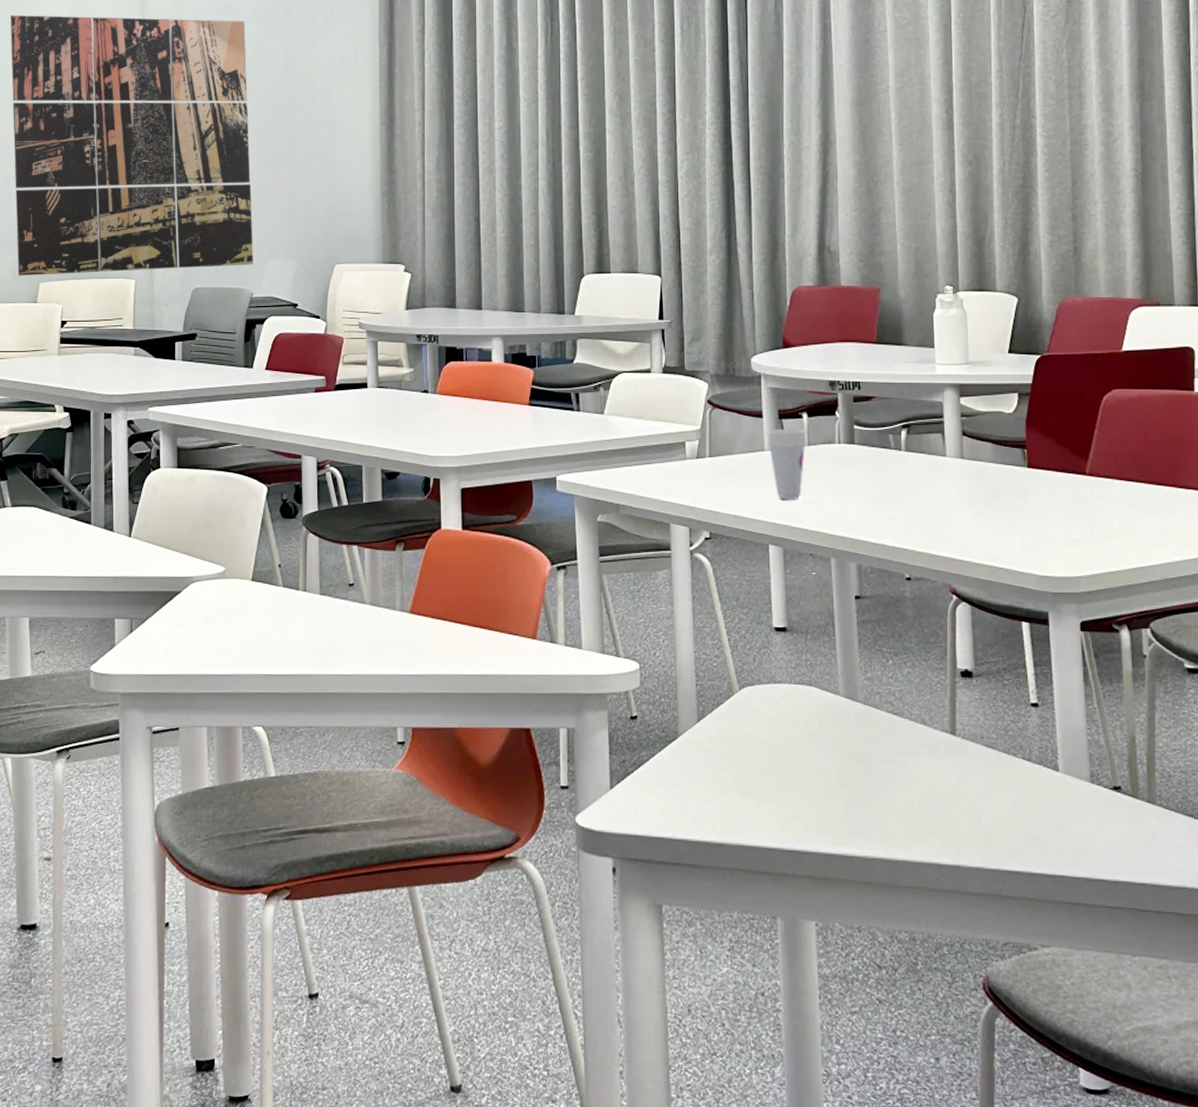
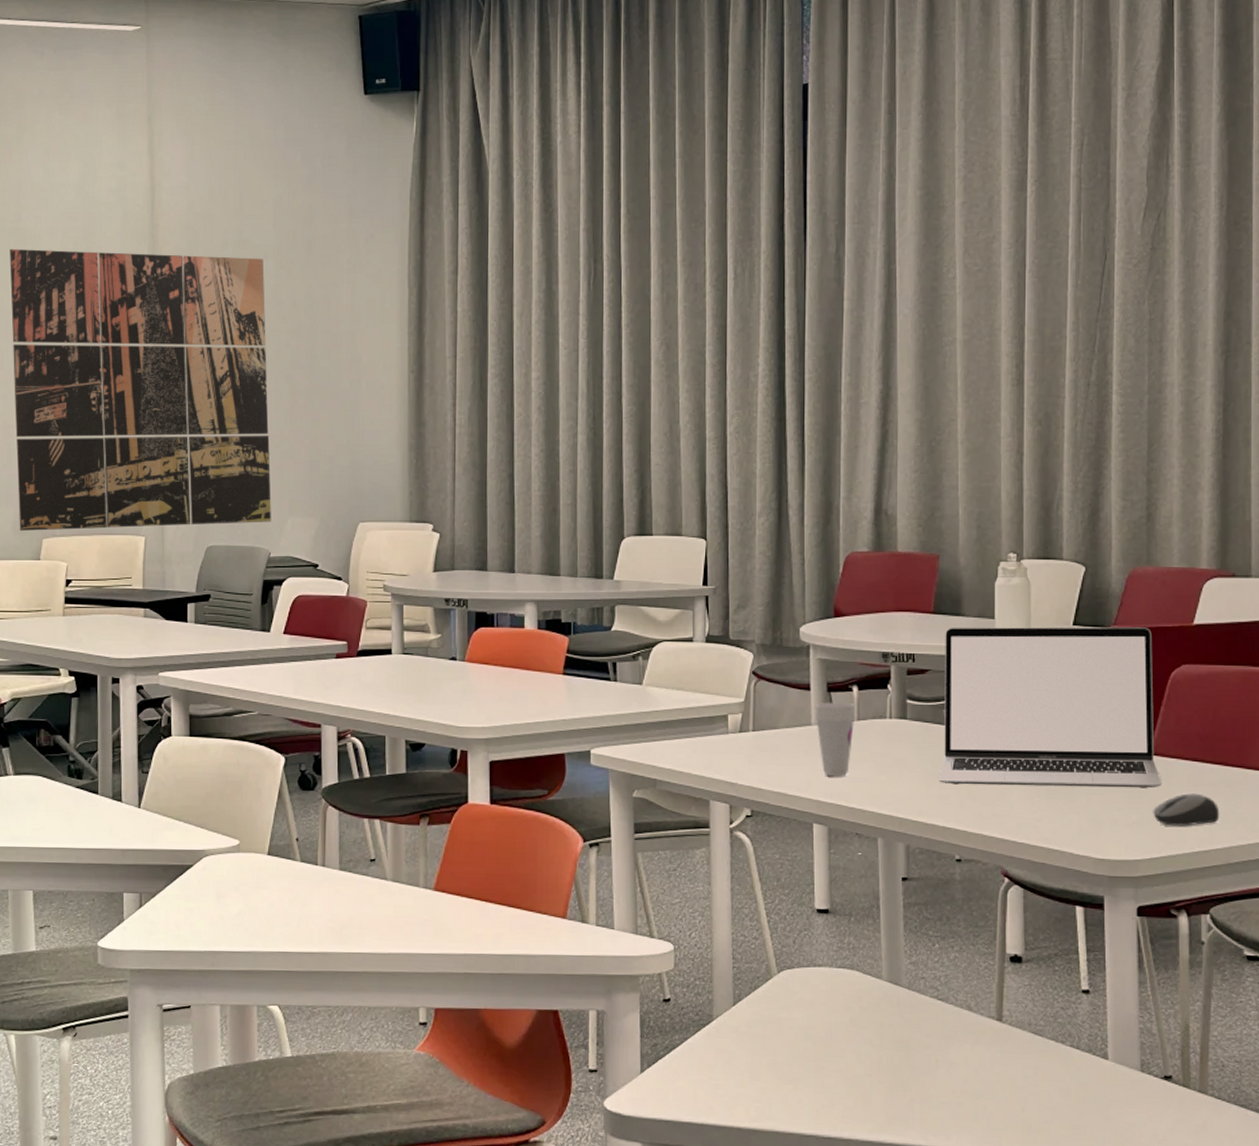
laptop: none [887,354,1100,508] -> present [939,627,1163,788]
computer mouse: none [1091,512,1156,544] -> present [1153,793,1220,826]

